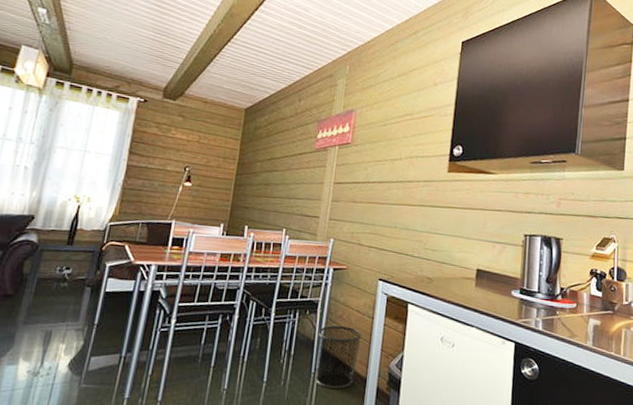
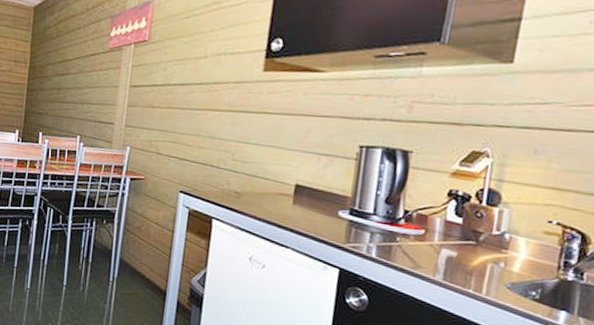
waste bin: present [315,325,362,390] -> none [113,236,161,300]

